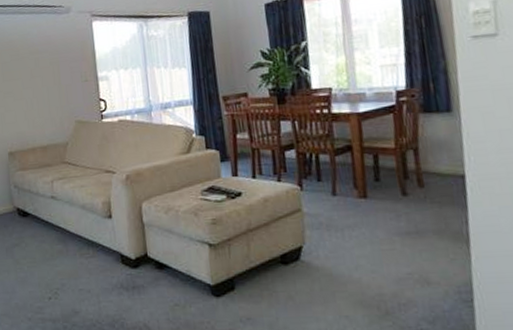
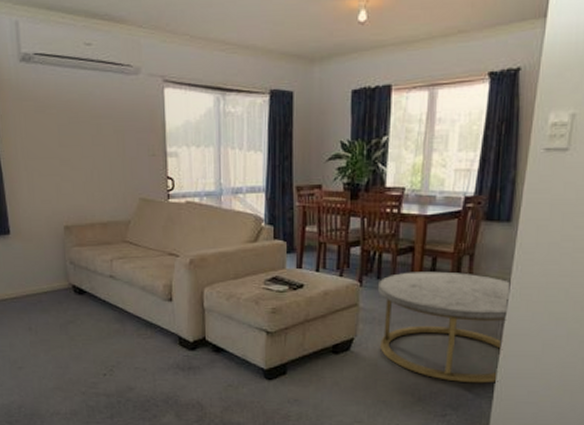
coffee table: none [319,168,476,292] -> present [377,271,511,383]

